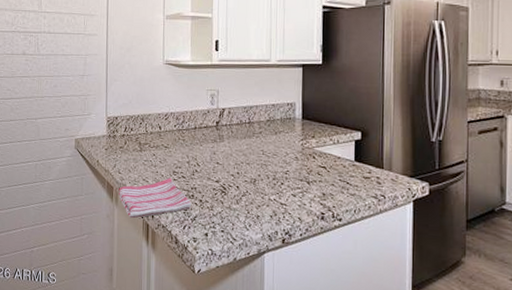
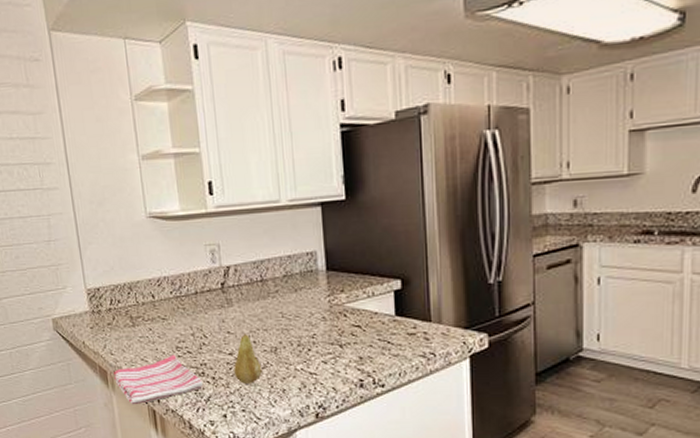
fruit: none [218,165,242,208] -> present [234,334,262,384]

